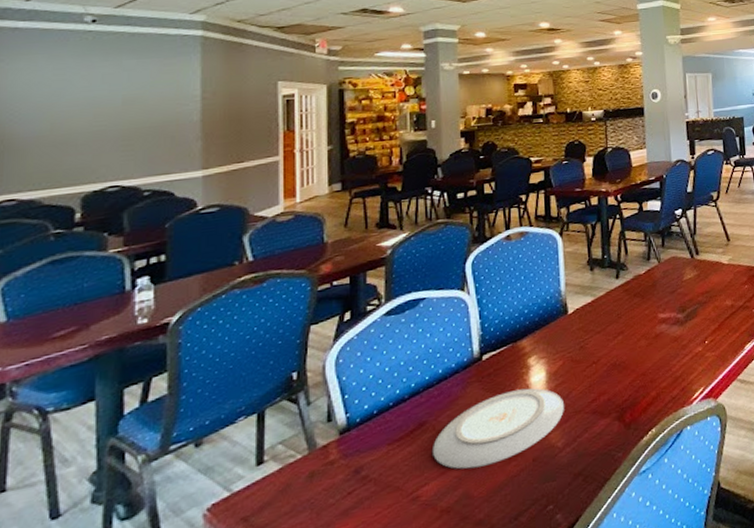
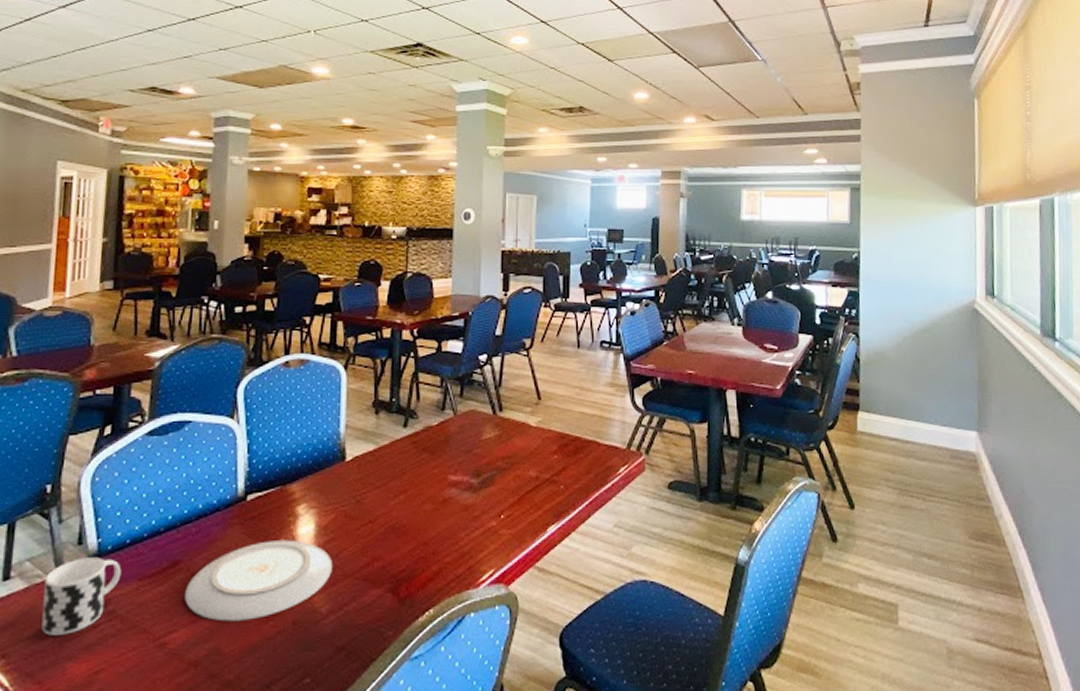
cup: none [298,430,371,508] -> present [41,557,122,636]

